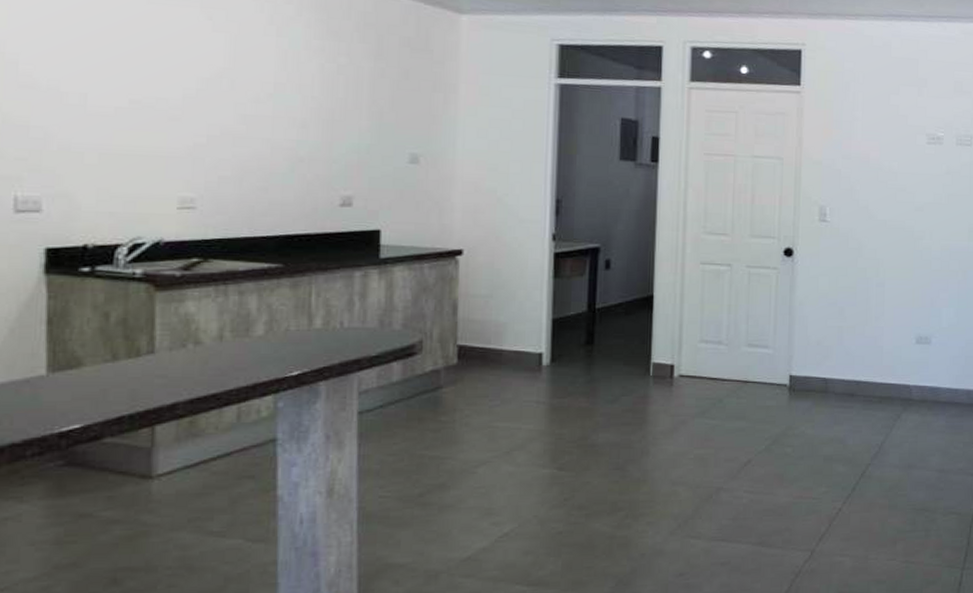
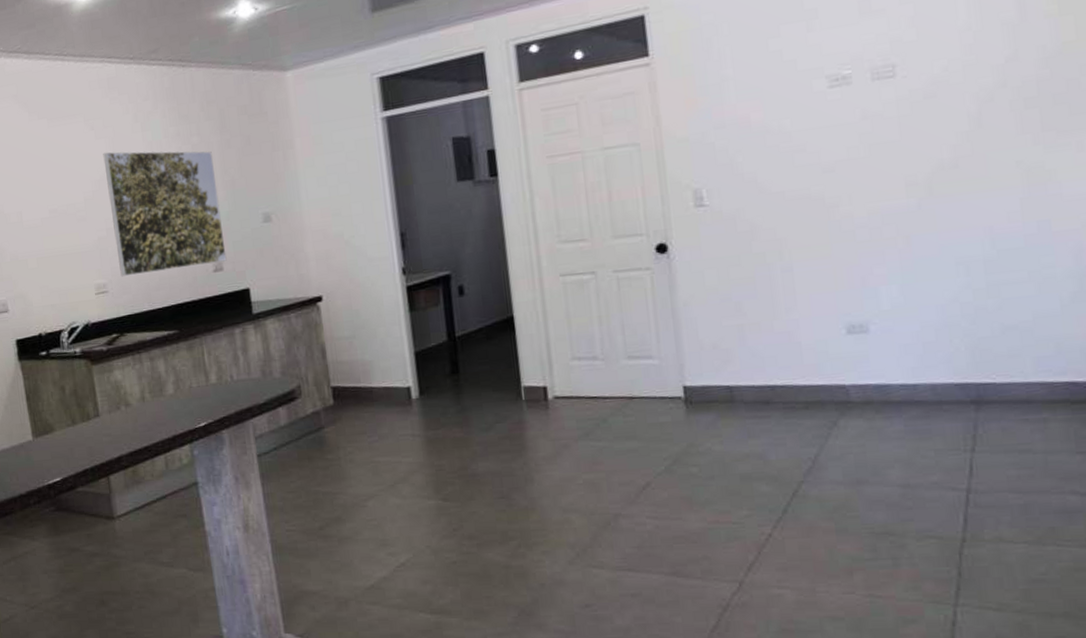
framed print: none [217,49,361,197] -> present [103,151,227,277]

